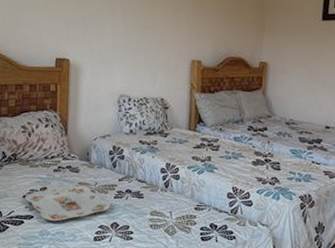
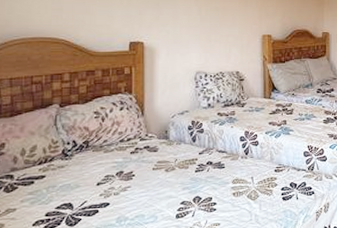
serving tray: present [26,185,111,222] -> none [100,164,192,206]

